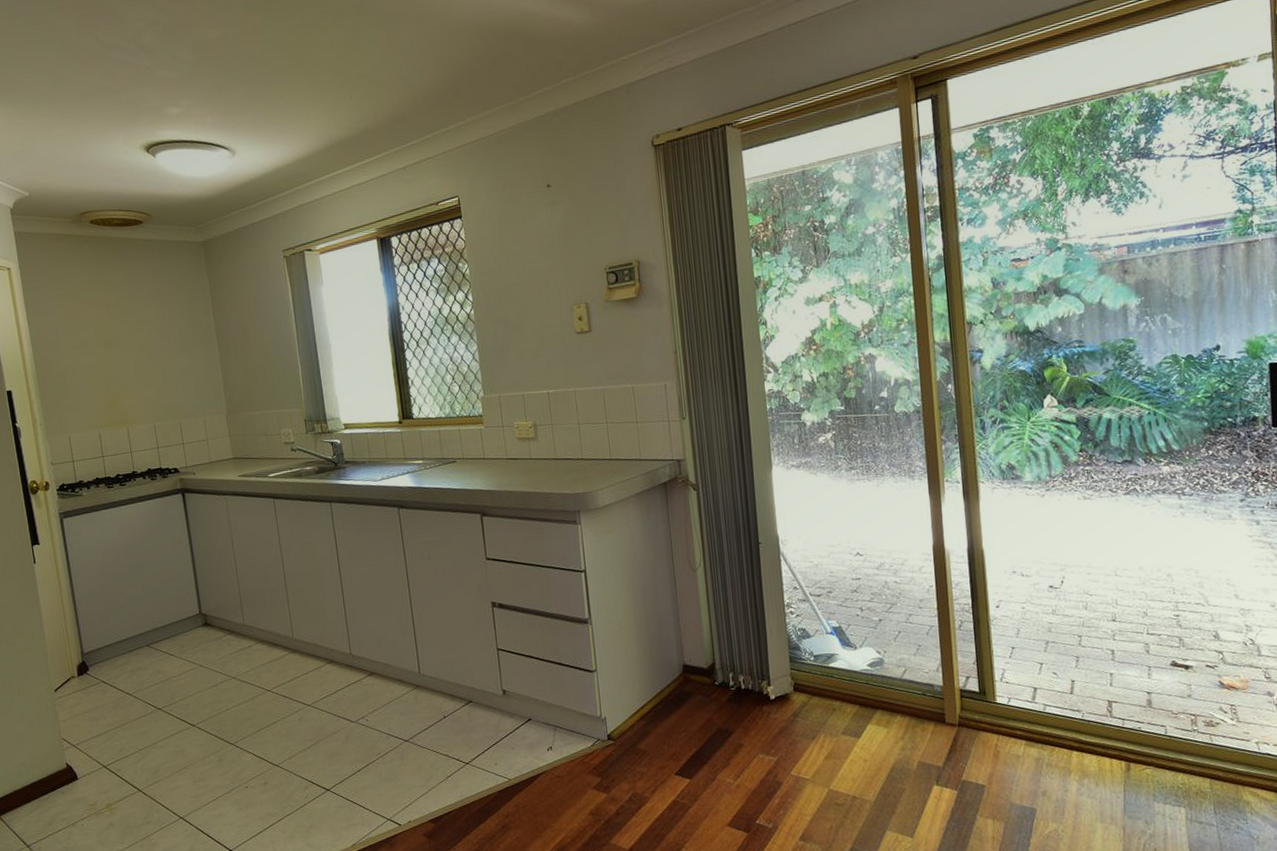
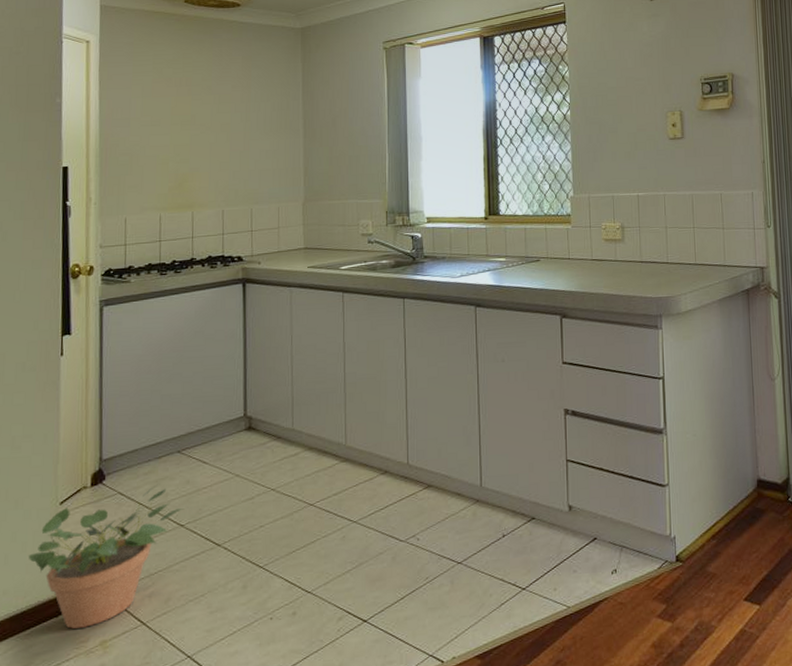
potted plant: none [35,675,160,794] -> present [28,485,185,629]

